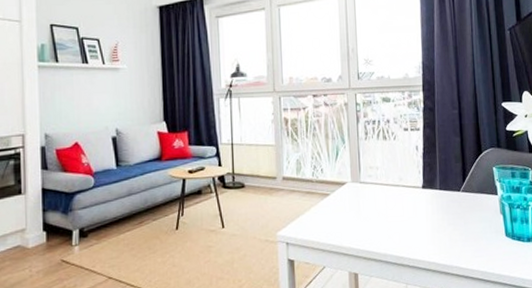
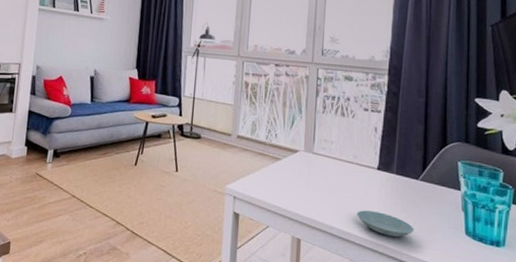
saucer: none [408,230,461,253] -> present [357,210,414,237]

